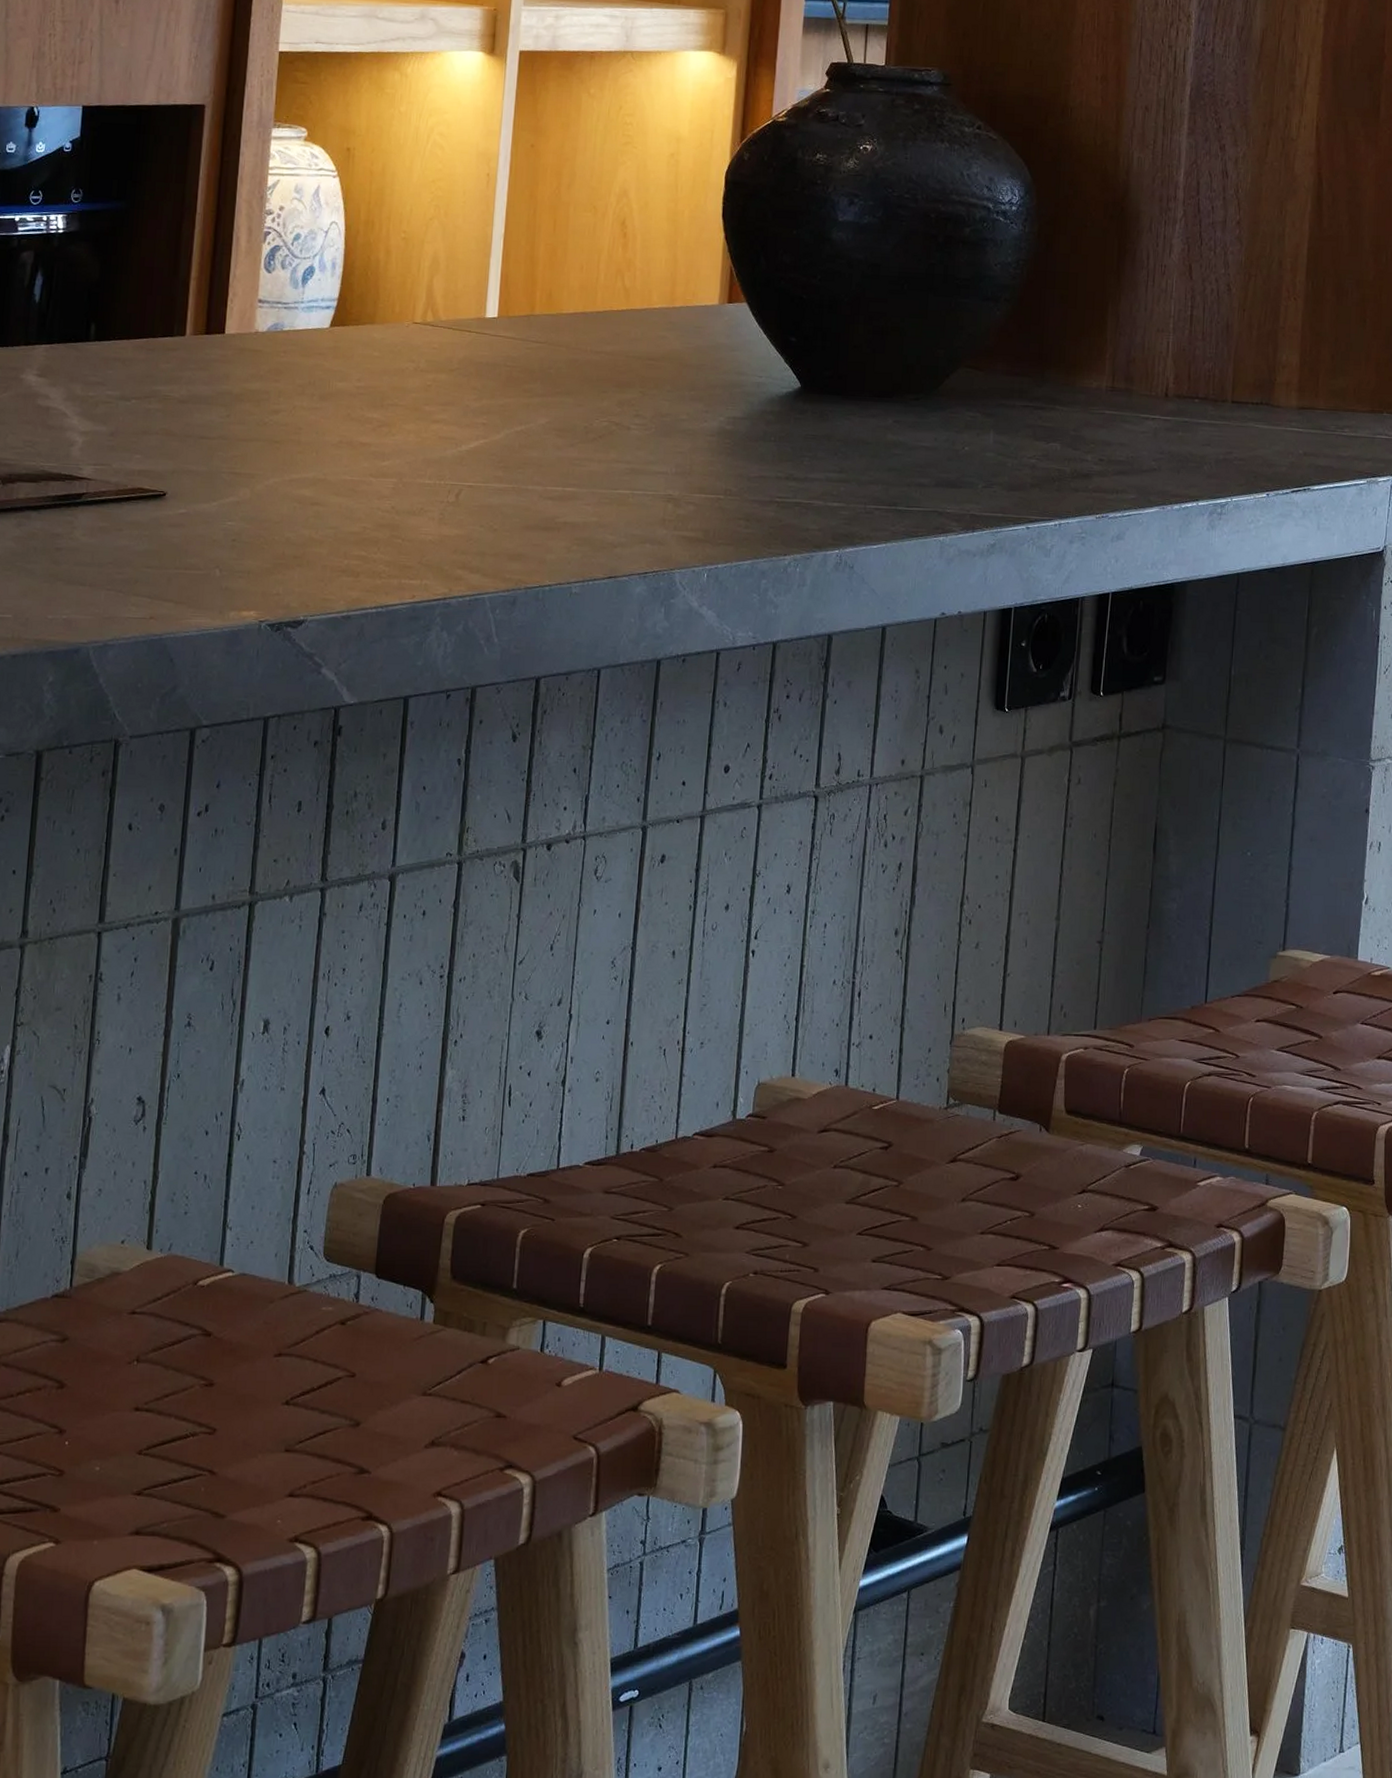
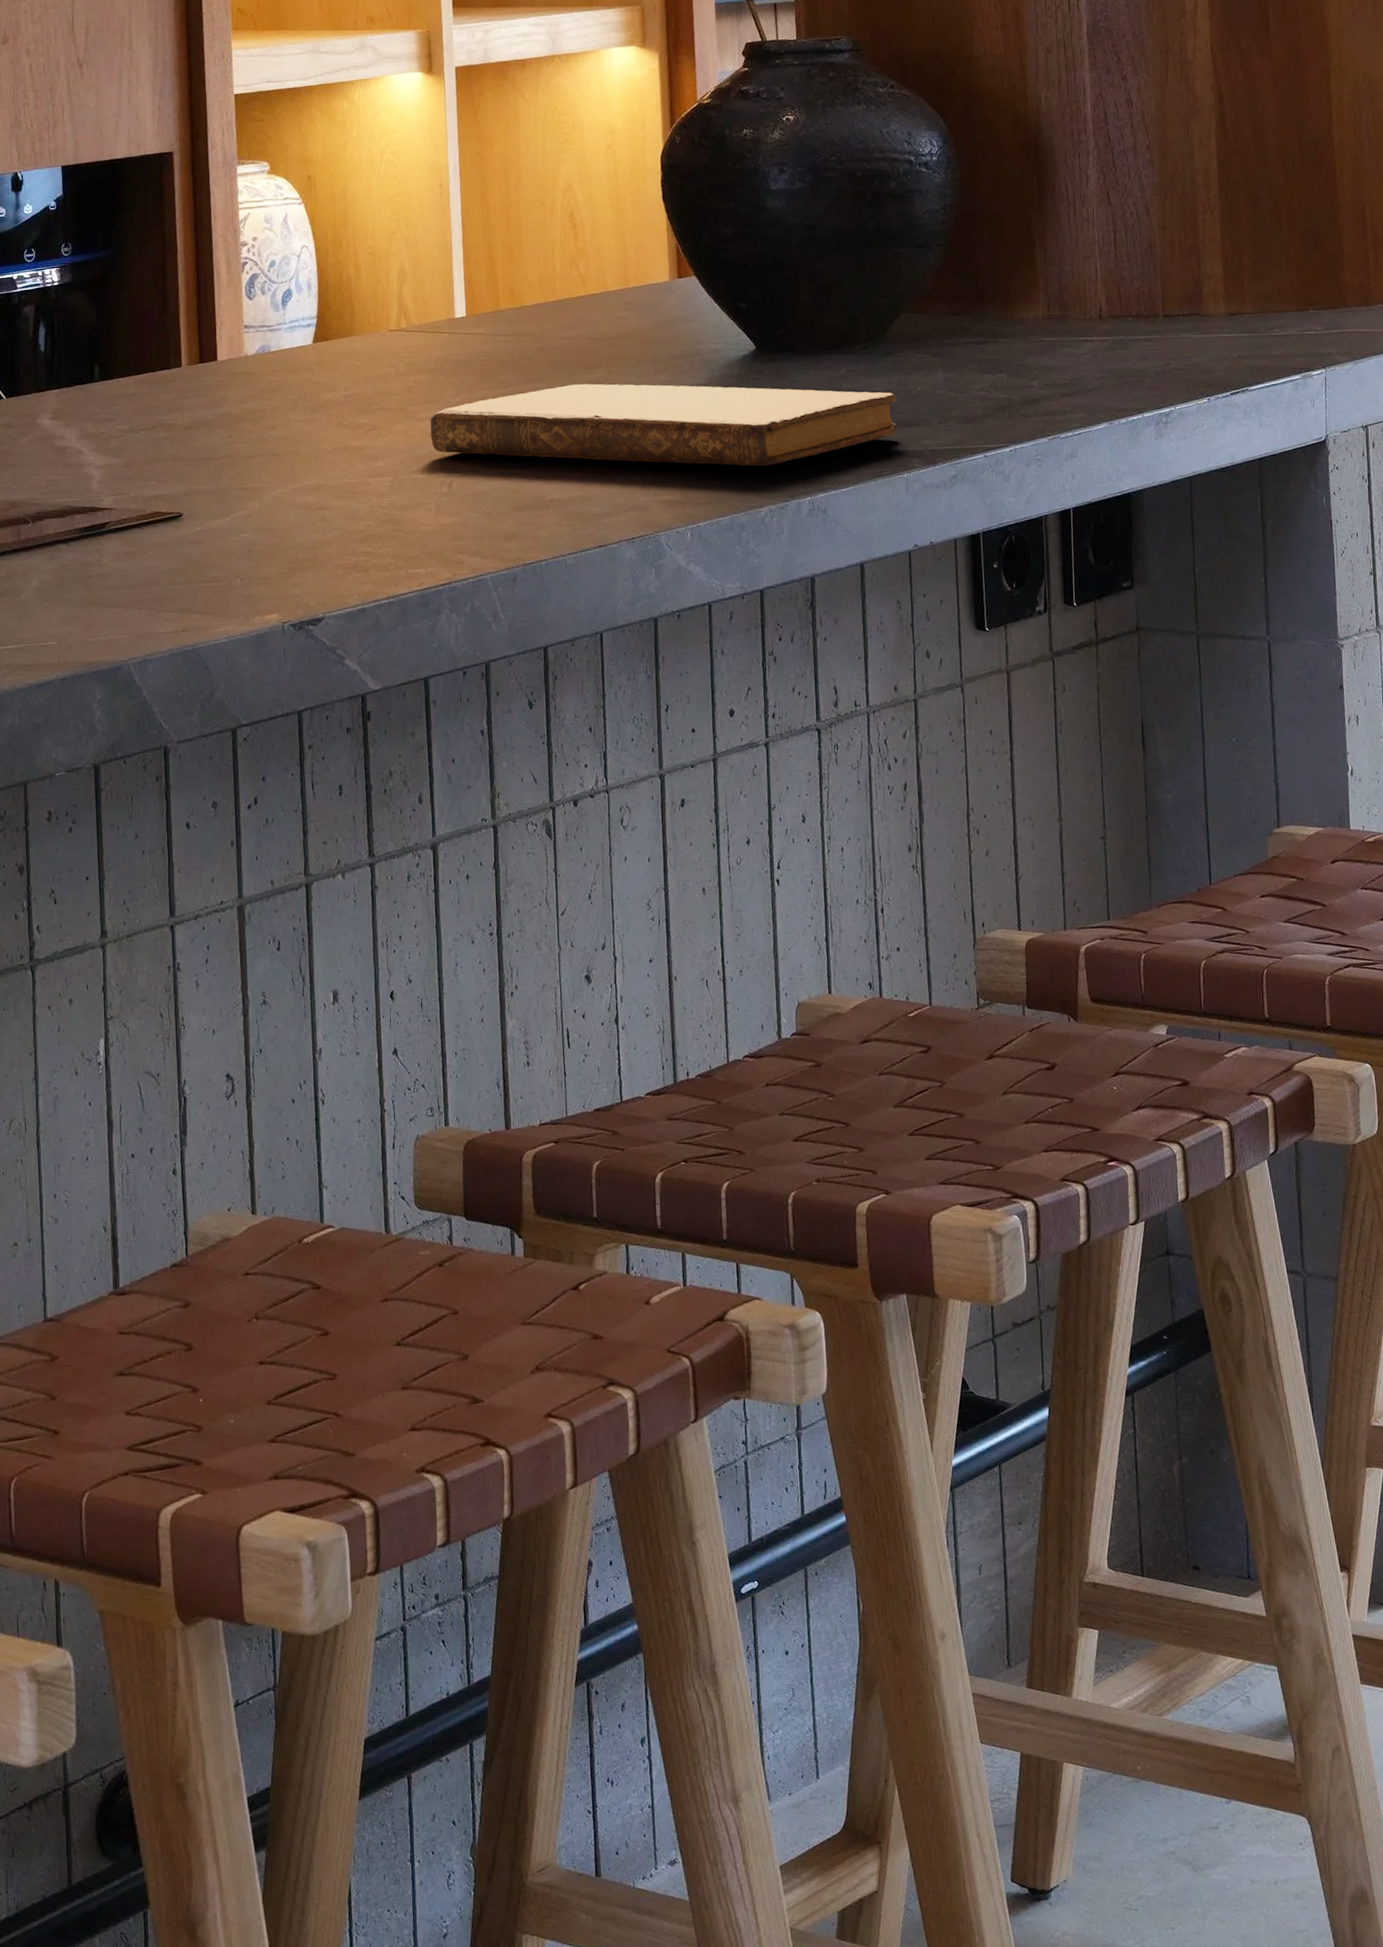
notebook: none [443,402,942,513] -> present [430,384,897,467]

